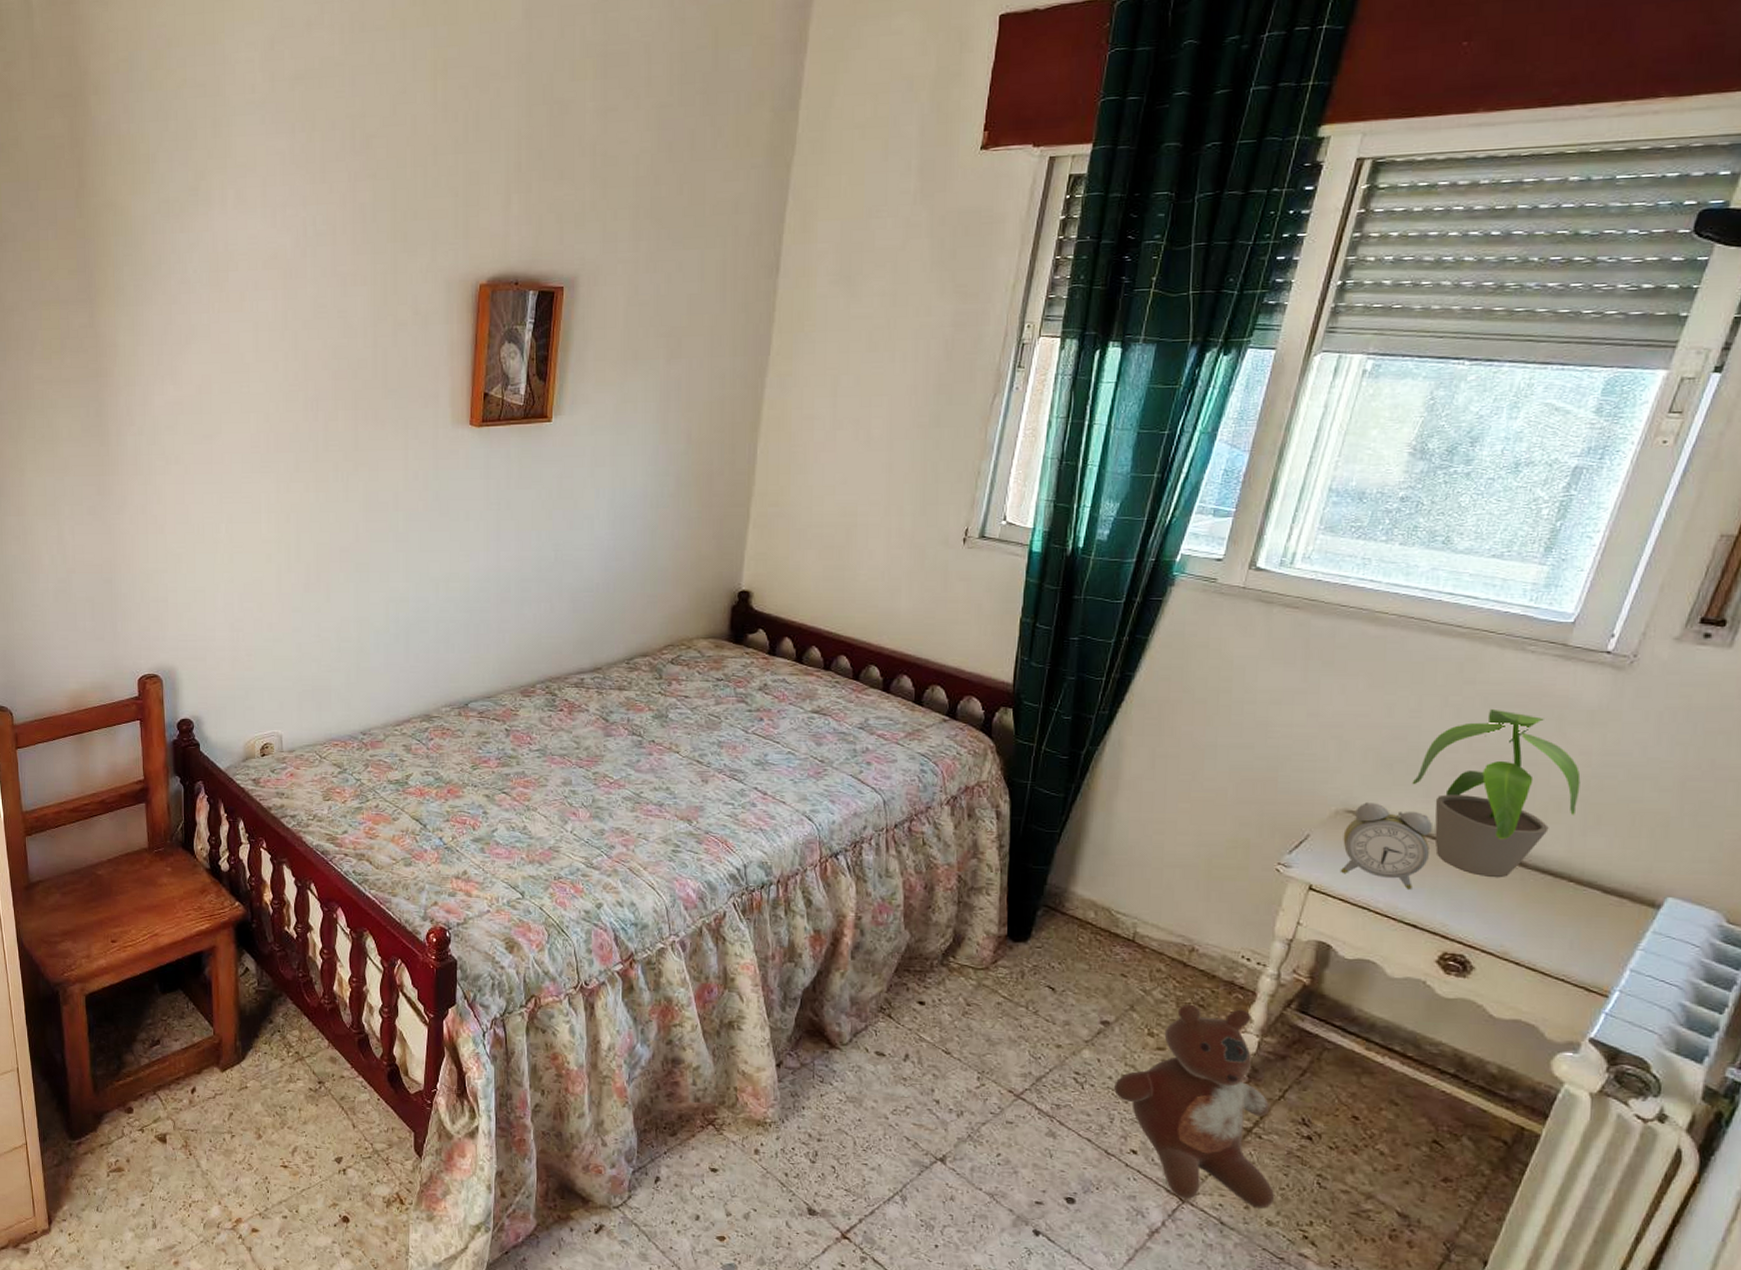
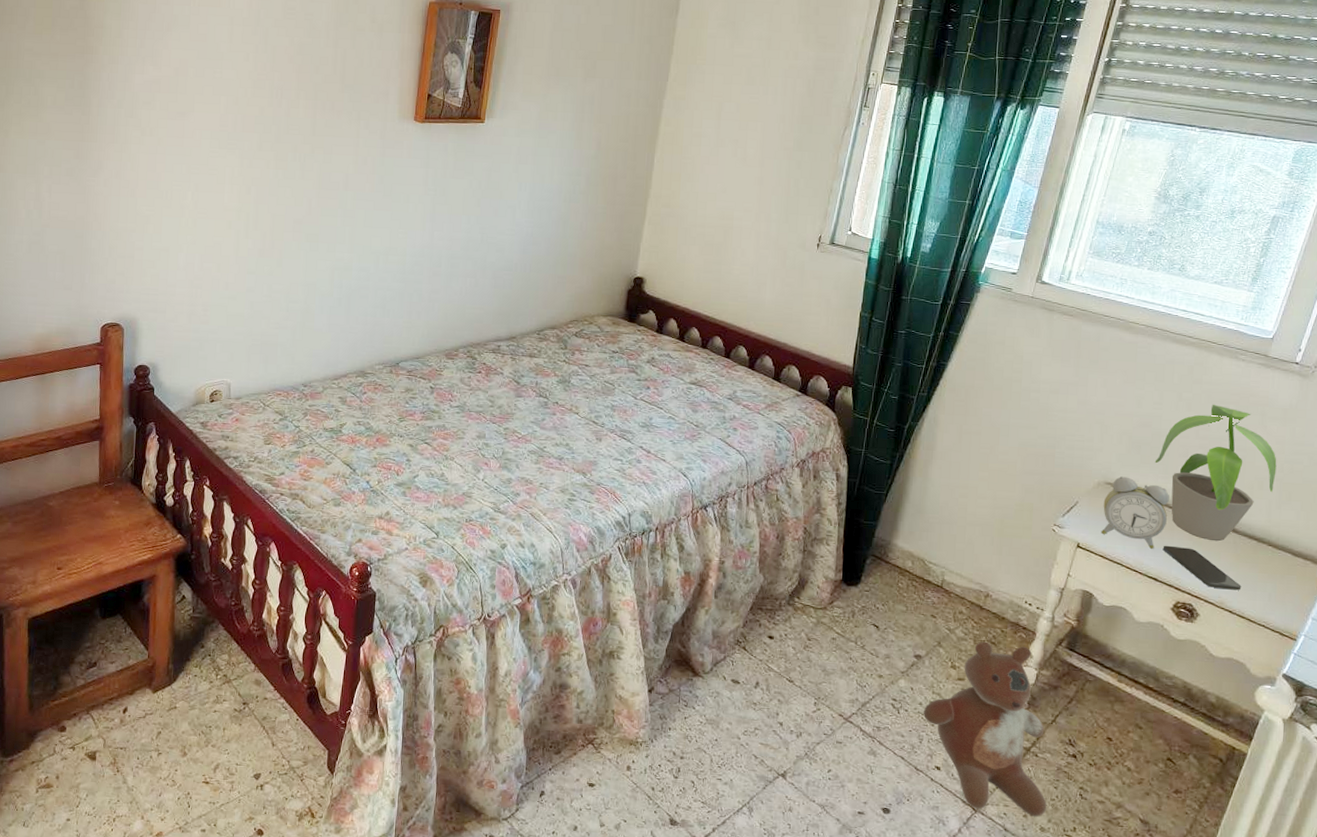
phone: none [1423,884,1532,937] -> present [1162,545,1242,591]

